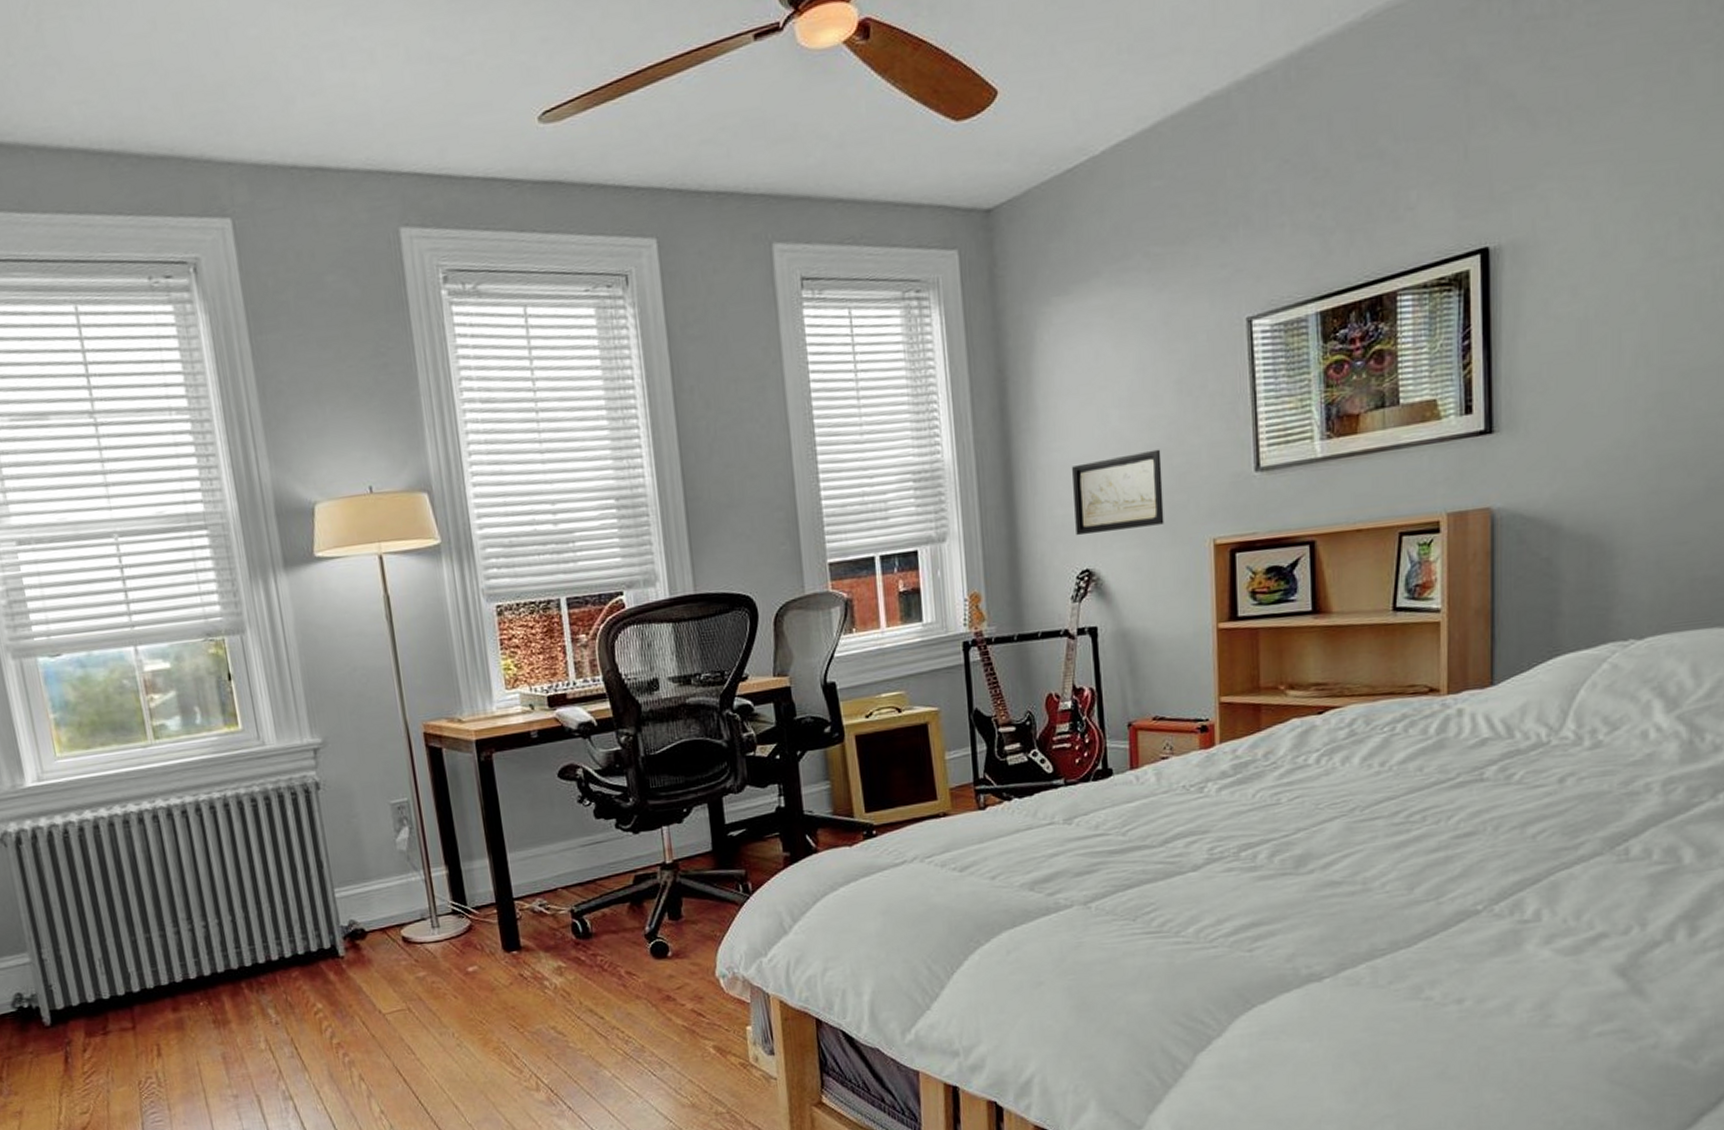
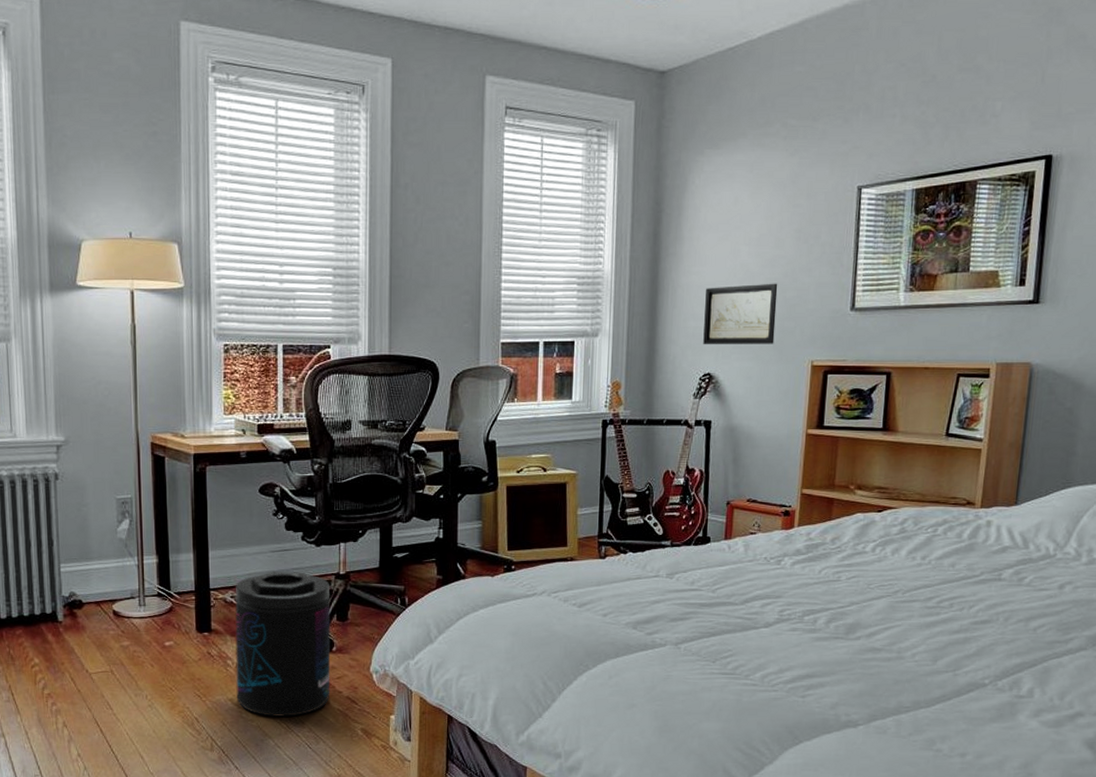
supplement container: none [543,866,671,1043] -> present [235,570,331,718]

